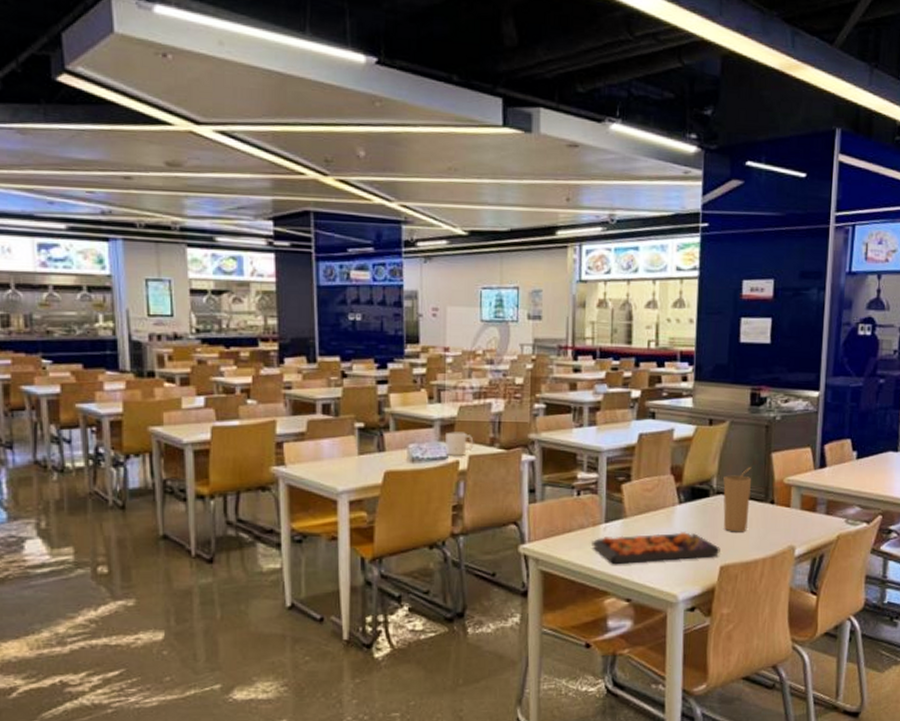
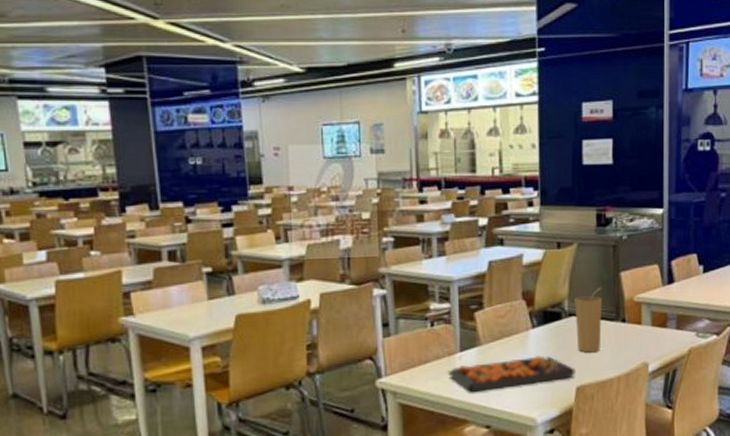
mug: present [444,432,474,457] -> none [294,270,325,296]

